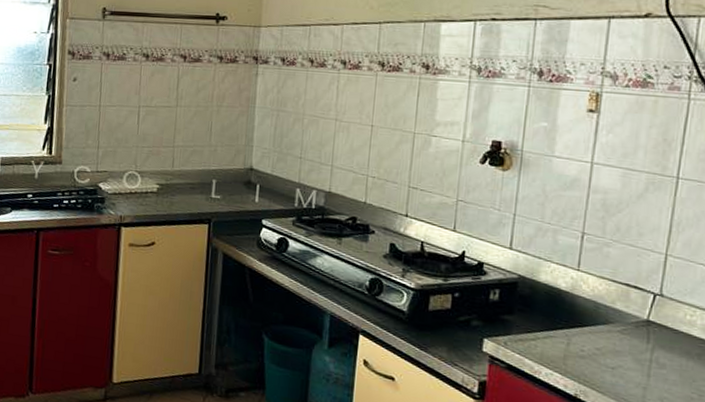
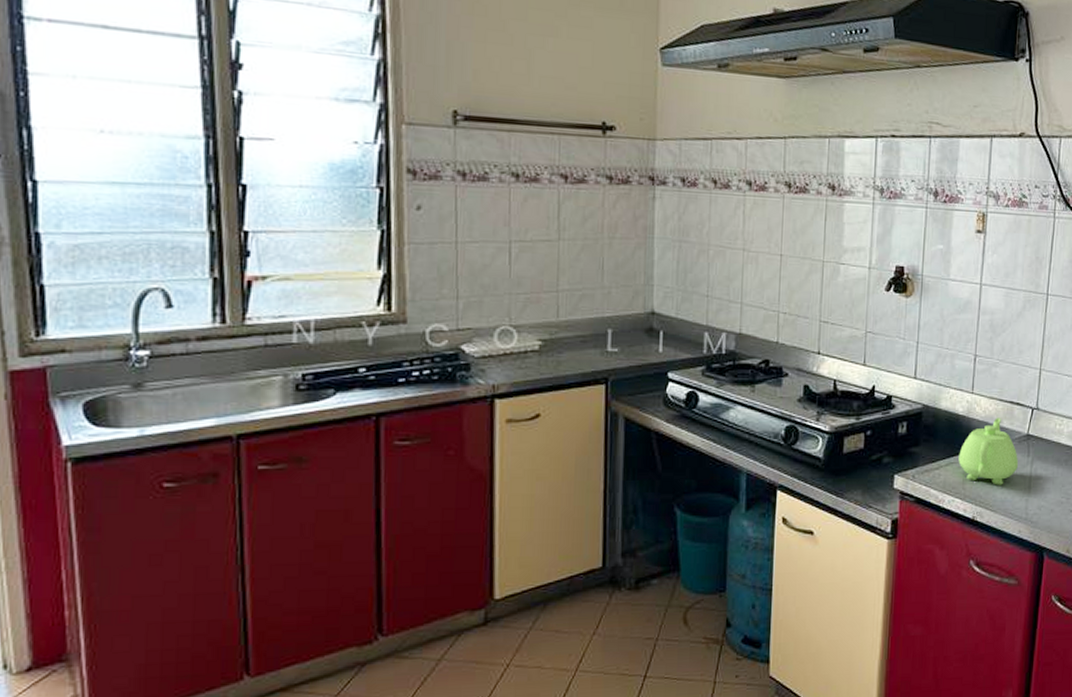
teapot: none [559,298,635,368] -> present [958,418,1019,485]

